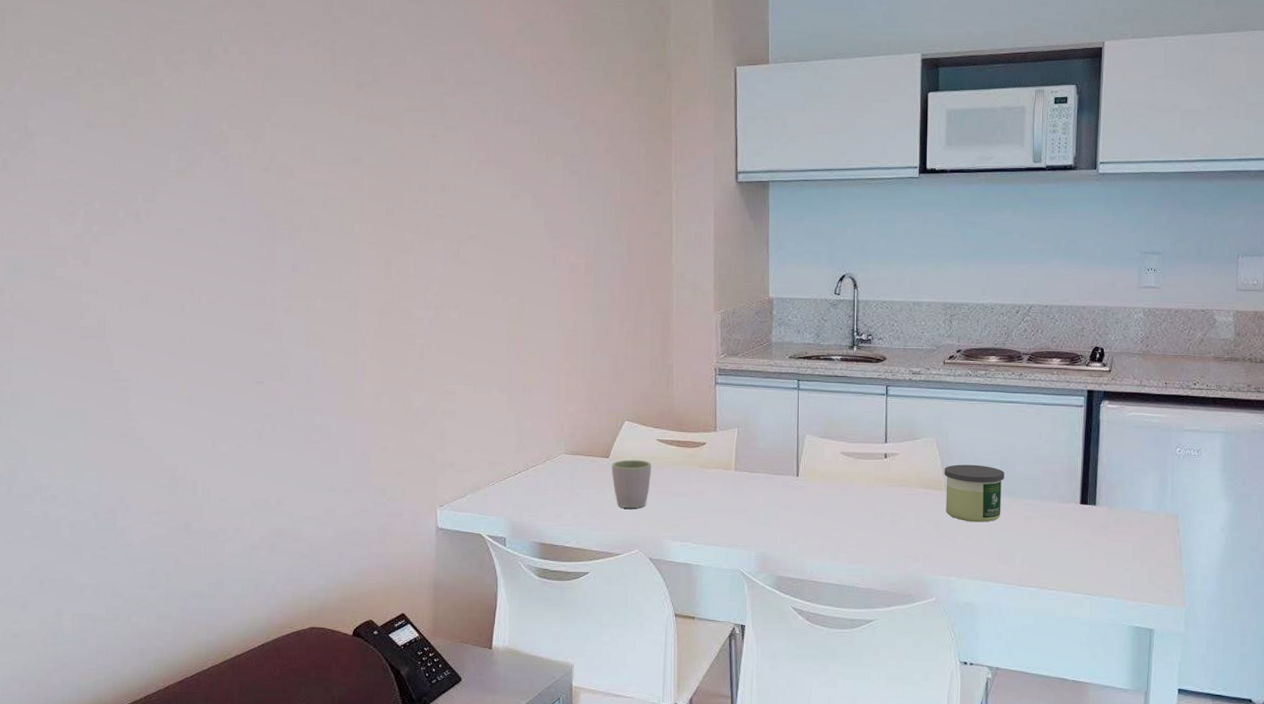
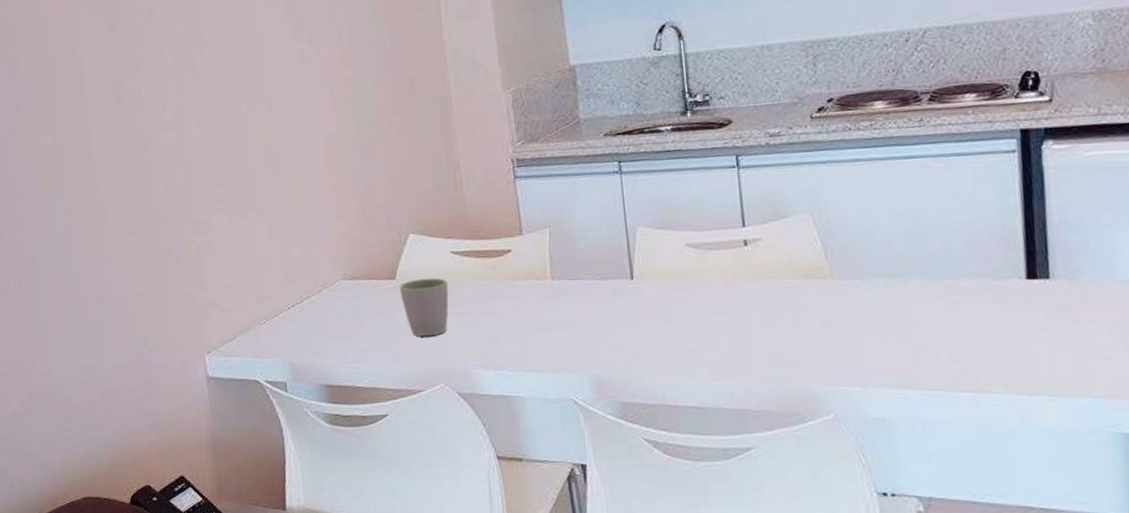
candle: present [944,464,1005,523] -> none [827,242,913,316]

